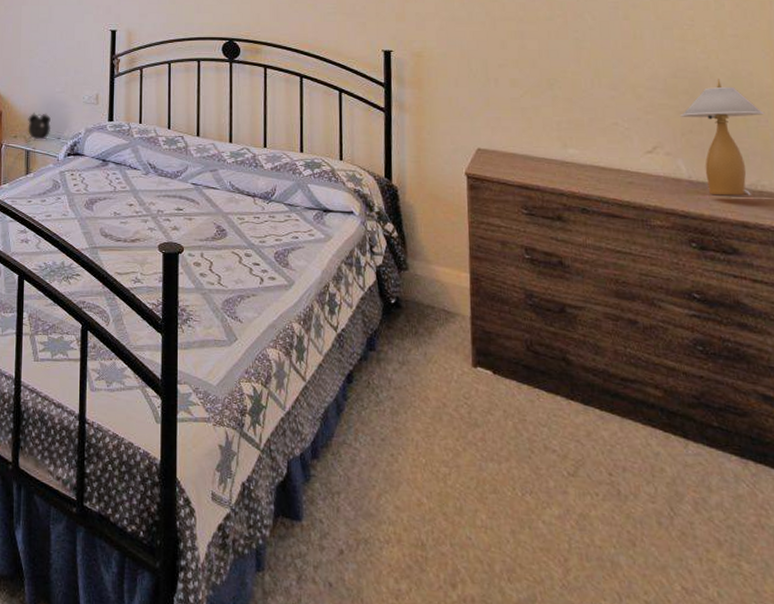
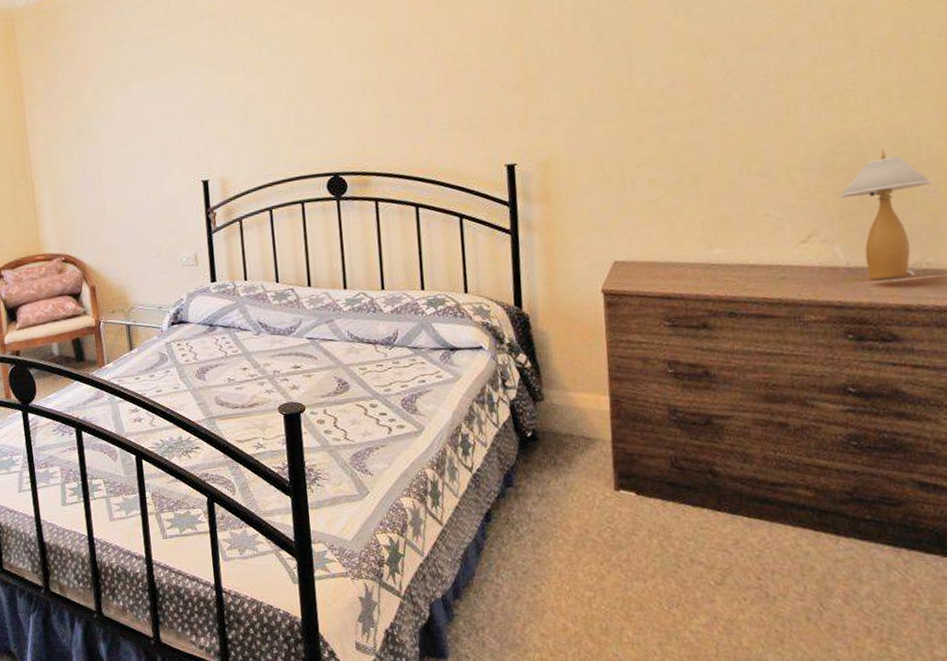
alarm clock: present [25,111,52,142] -> none [124,280,153,315]

